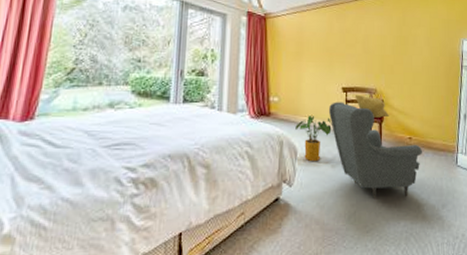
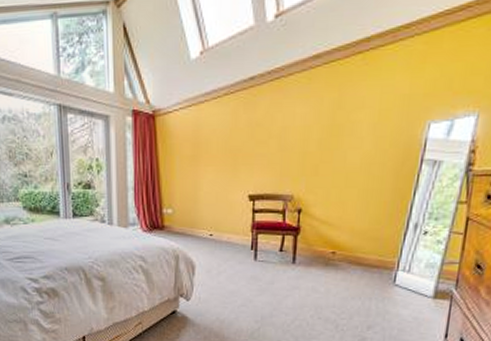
house plant: present [295,115,332,162] -> none [192,227,235,277]
armchair: present [329,94,423,198] -> none [232,202,349,316]

